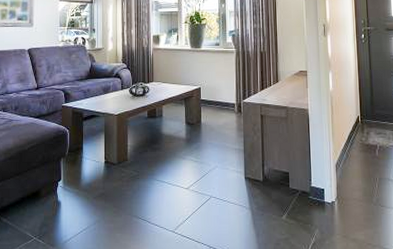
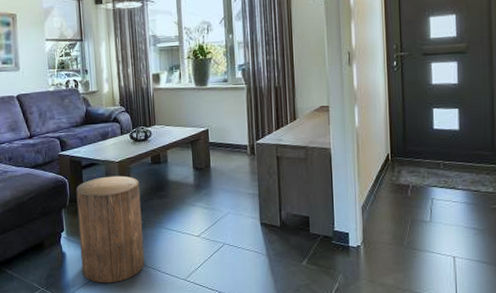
stool: none [75,128,136,234] -> present [76,175,145,283]

